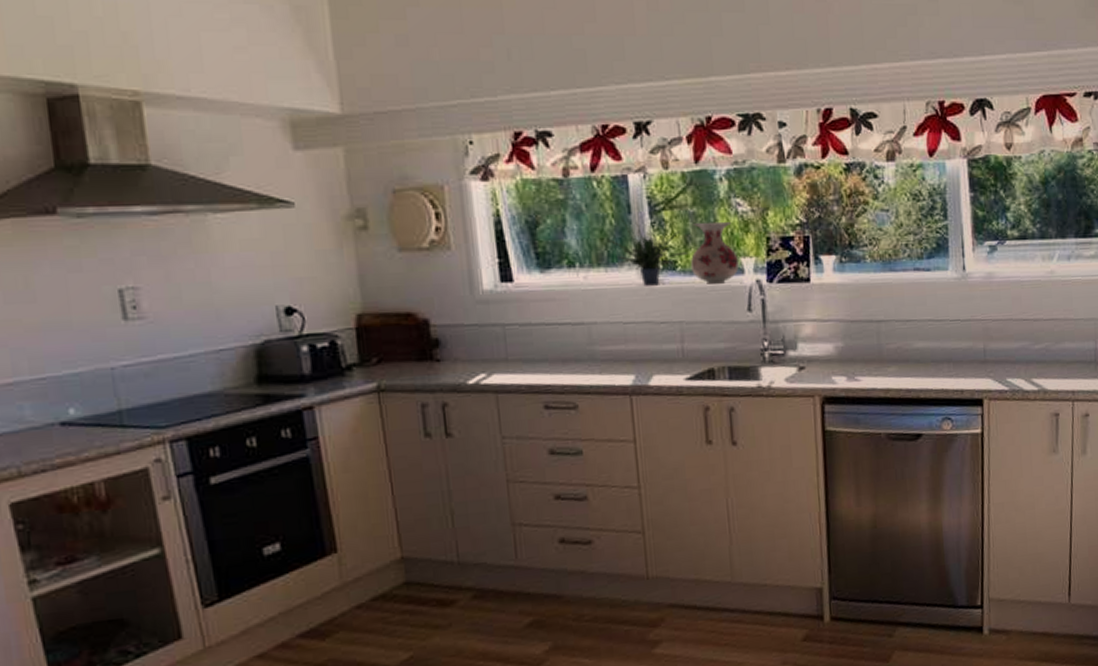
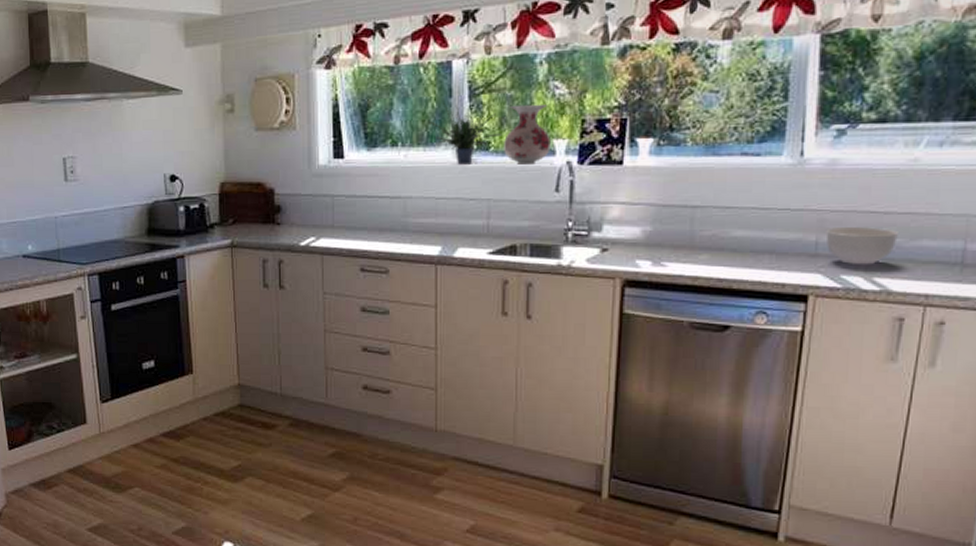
bowl: none [990,333,1046,368] -> present [825,227,898,265]

